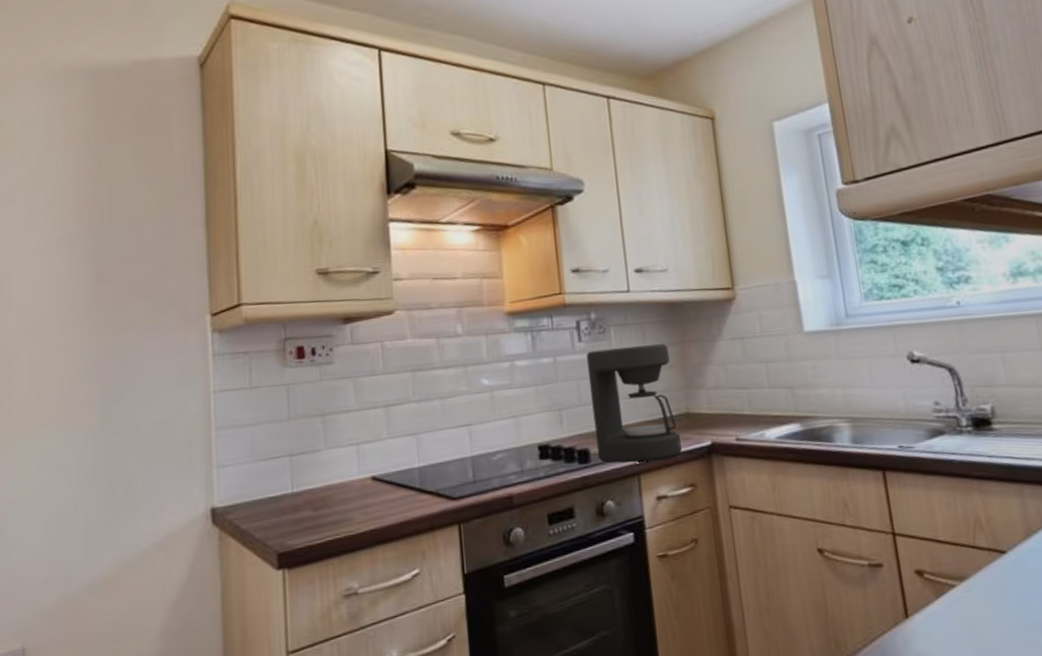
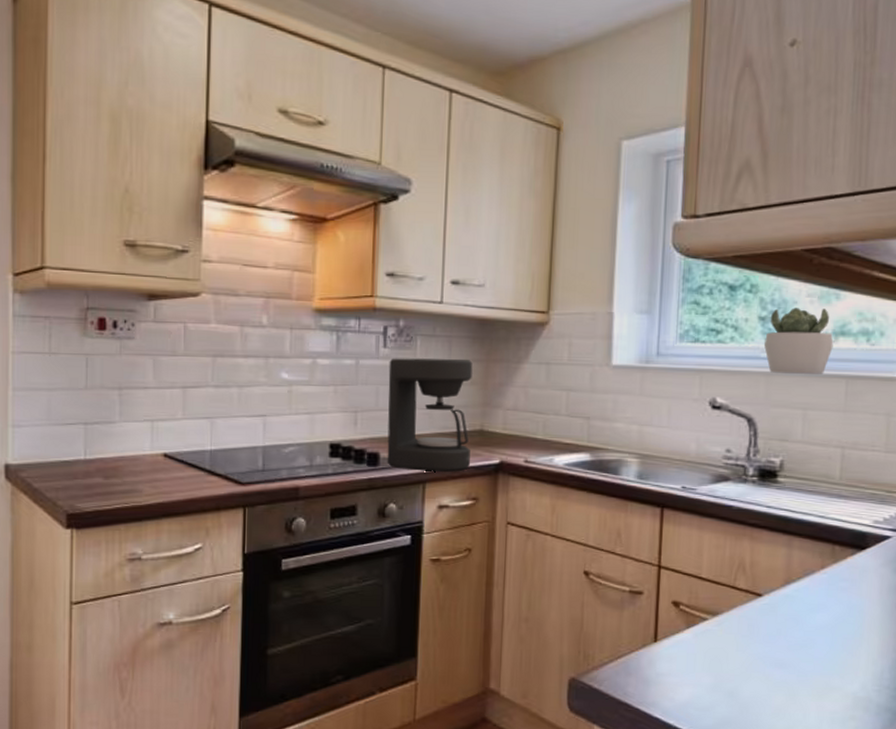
succulent plant: none [947,252,1015,320] -> present [764,308,834,374]

